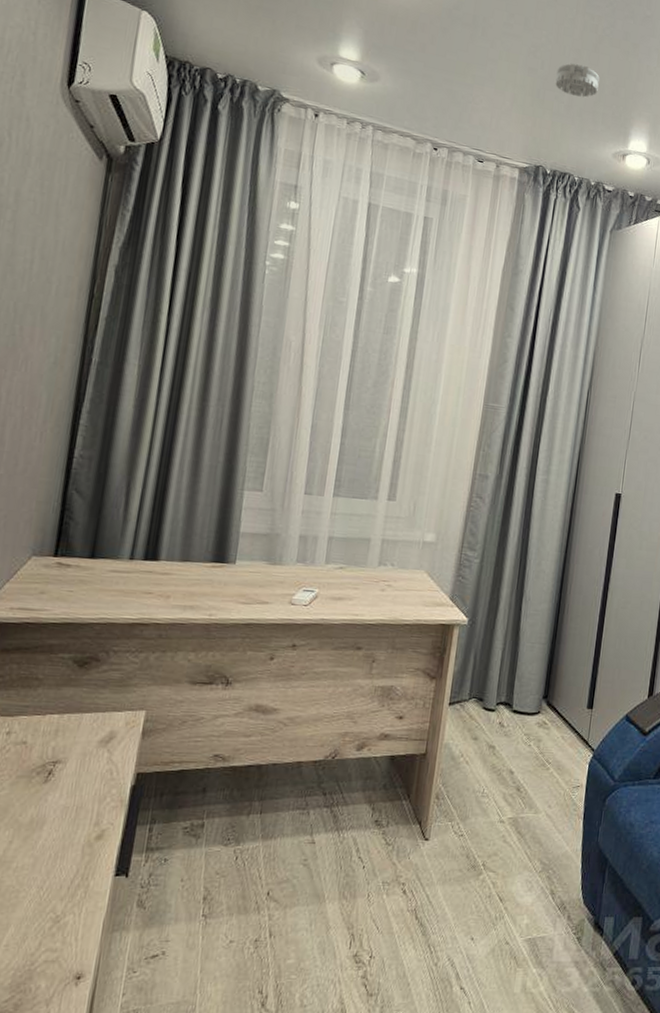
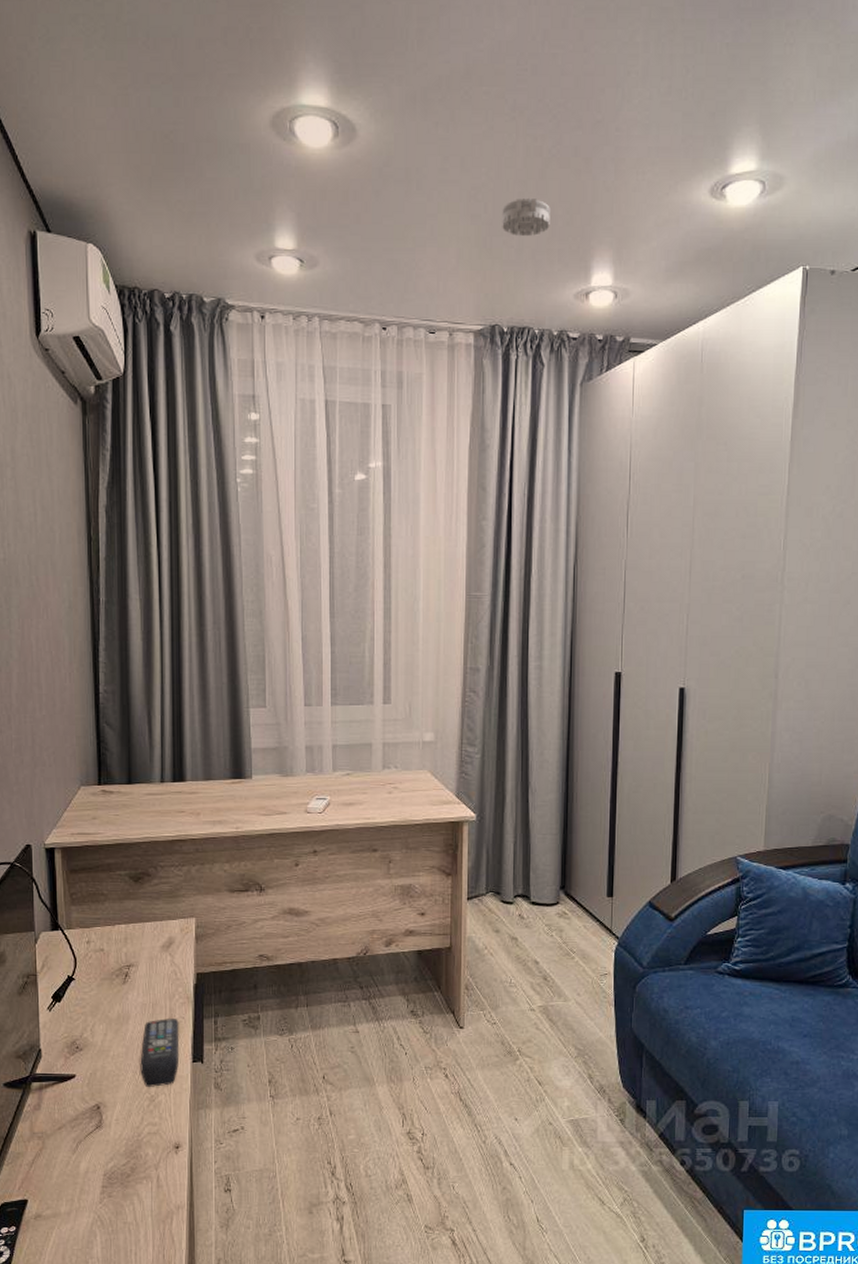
remote control: none [47,824,106,905] -> present [140,1019,179,1087]

